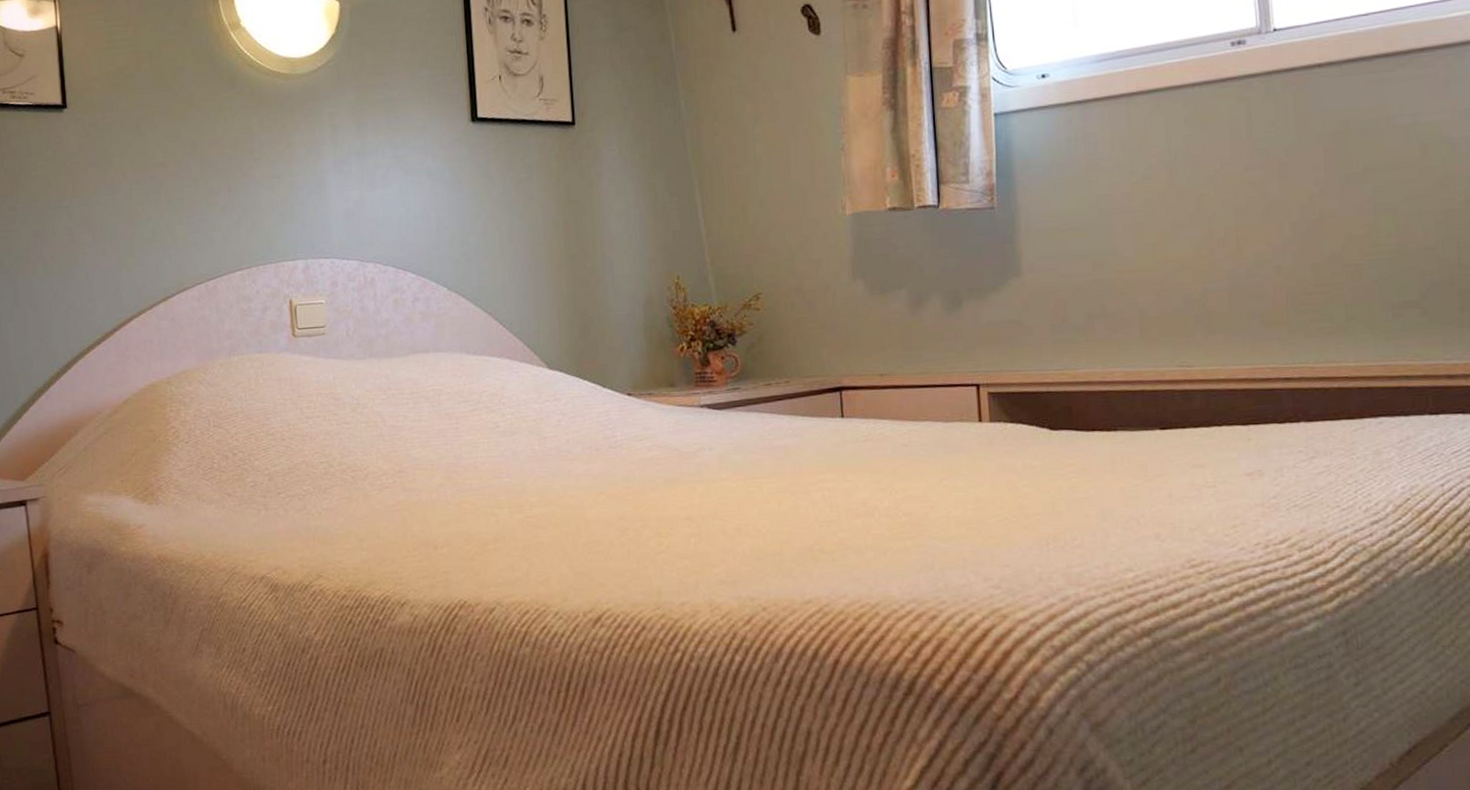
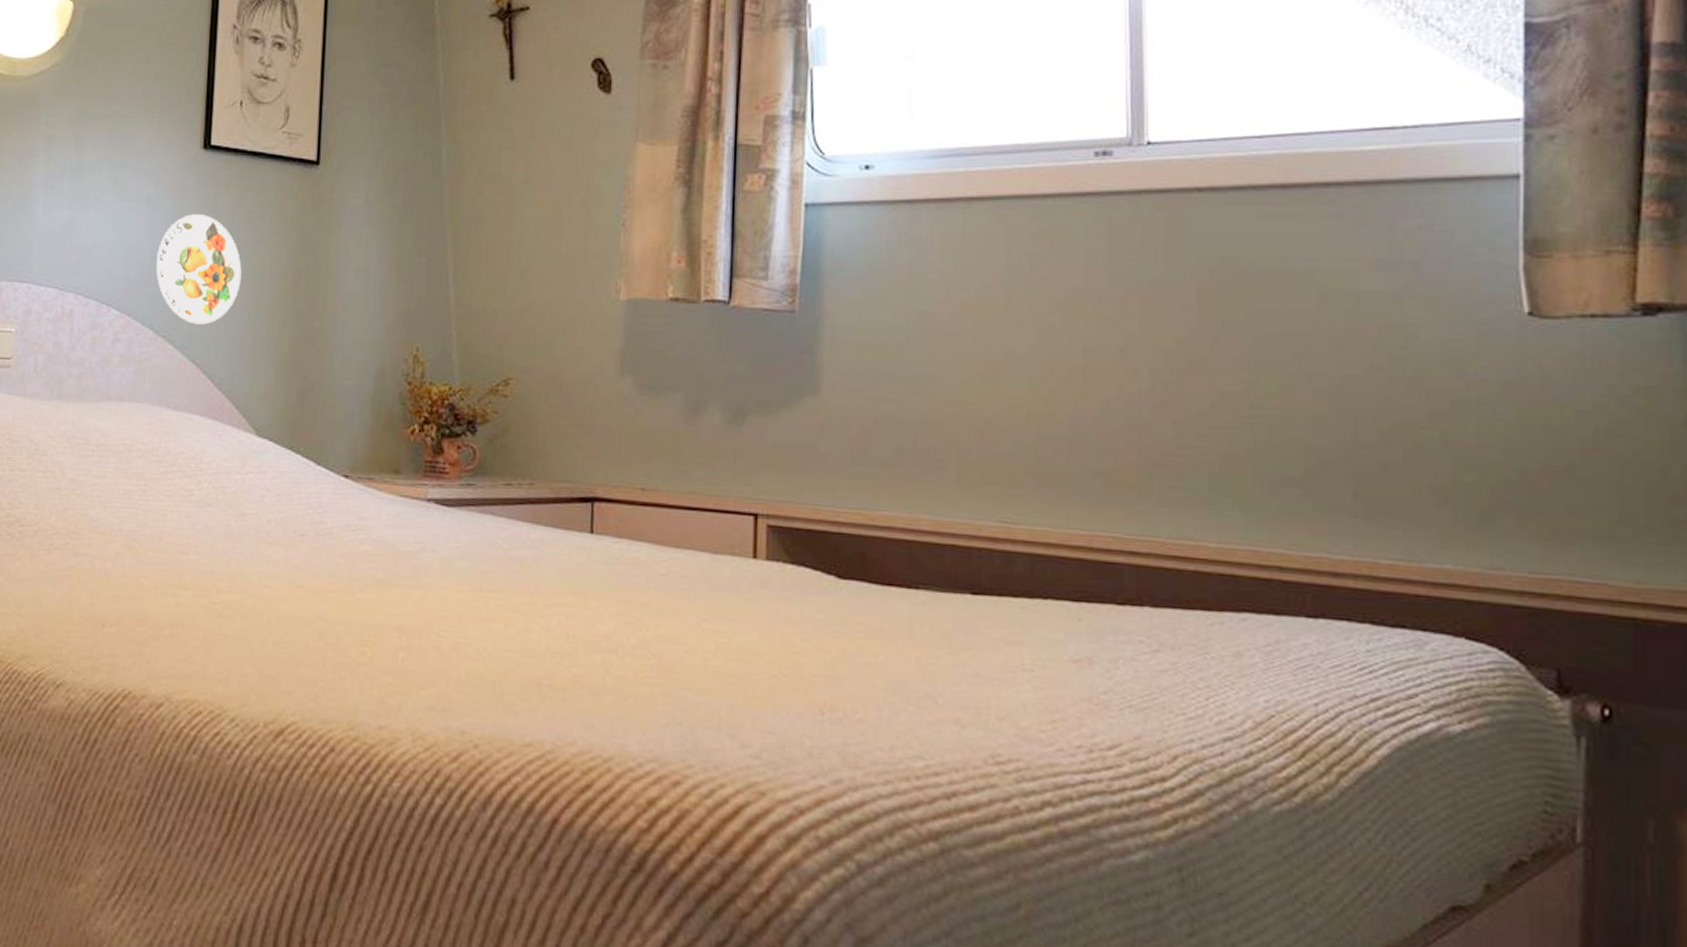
decorative plate: none [442,180,519,278] -> present [156,214,242,325]

